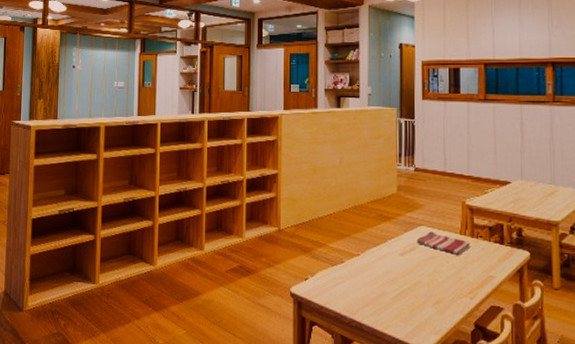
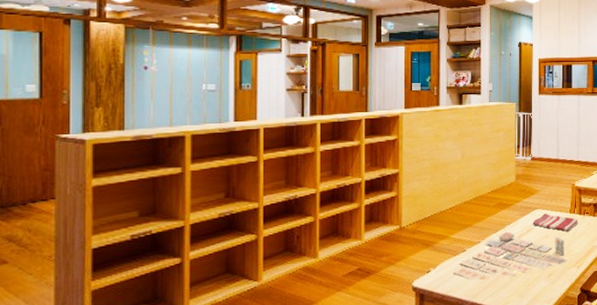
board game: none [331,246,459,298] -> present [453,231,569,282]

